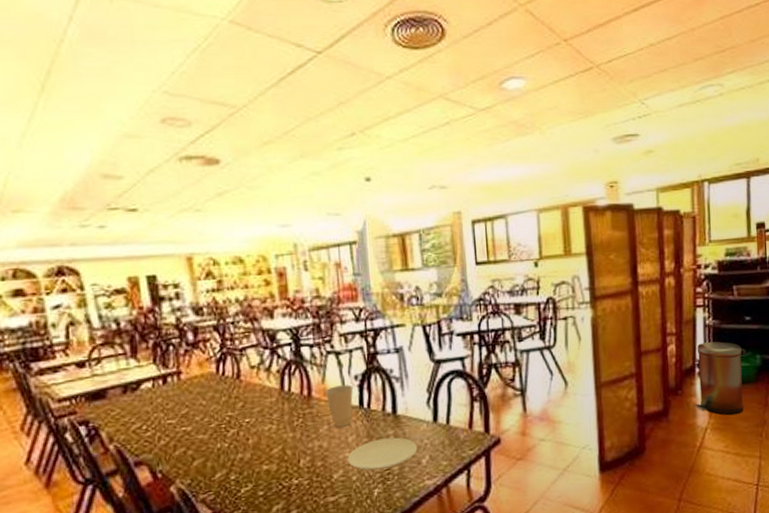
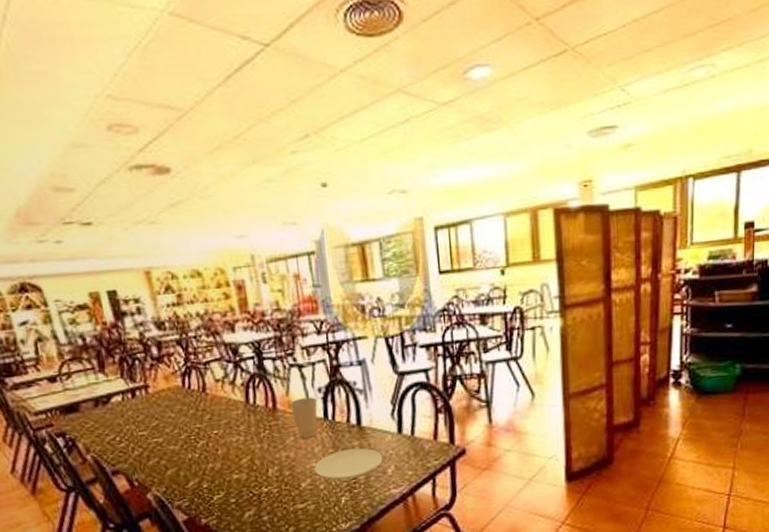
pedal bin: present [695,341,746,416] -> none [667,350,725,426]

